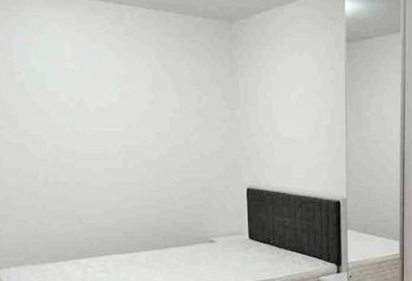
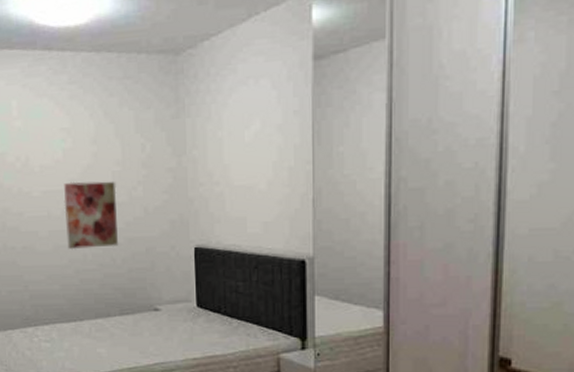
wall art: none [120,124,175,187] -> present [64,181,118,250]

